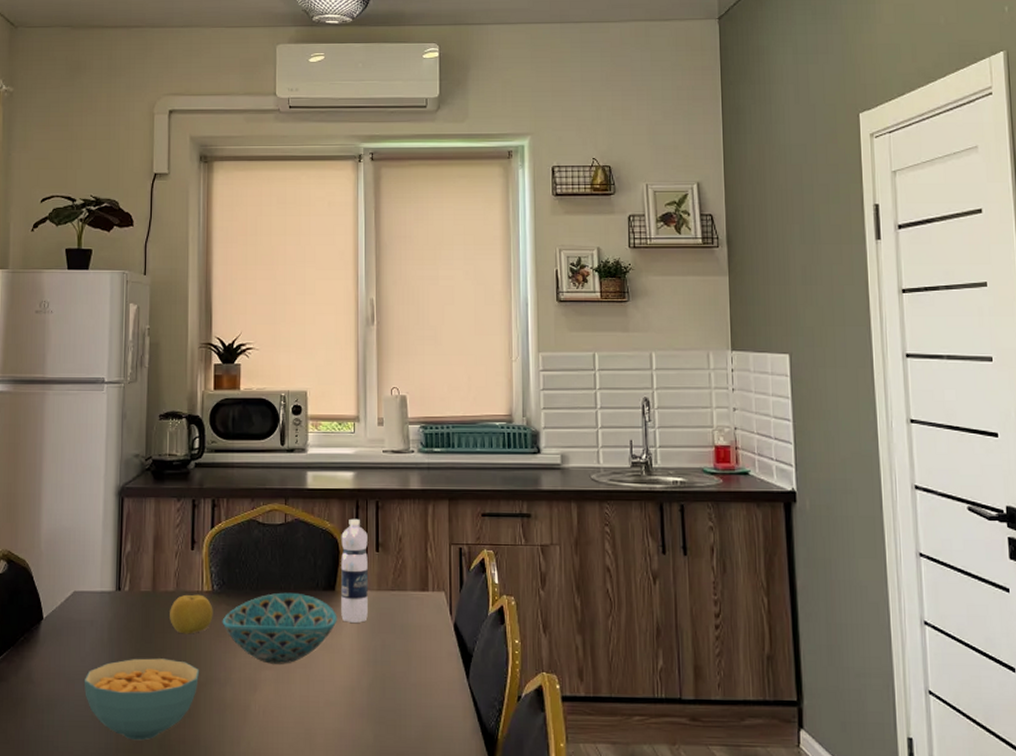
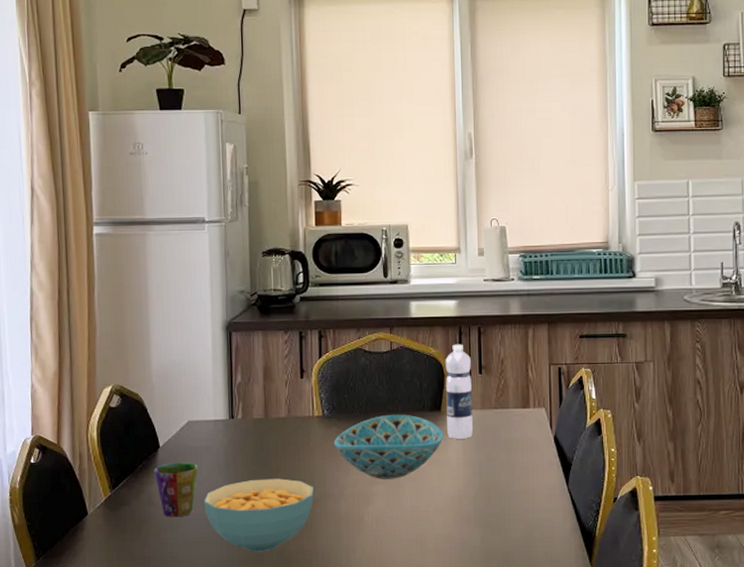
cup: none [35,636,81,697] -> present [154,462,198,518]
fruit: present [170,594,213,634] -> none [283,419,325,456]

